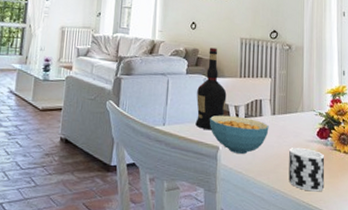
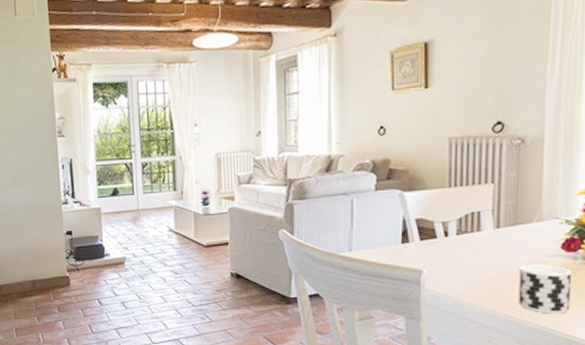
liquor: present [195,47,227,131] -> none [390,154,431,253]
cereal bowl: present [209,115,269,154] -> none [408,233,491,276]

